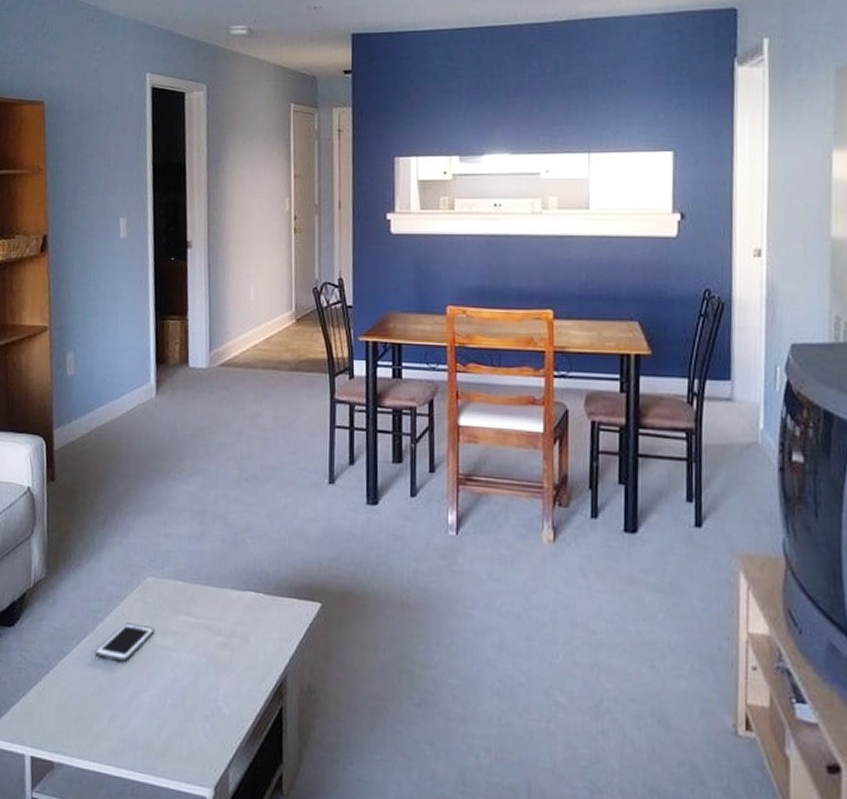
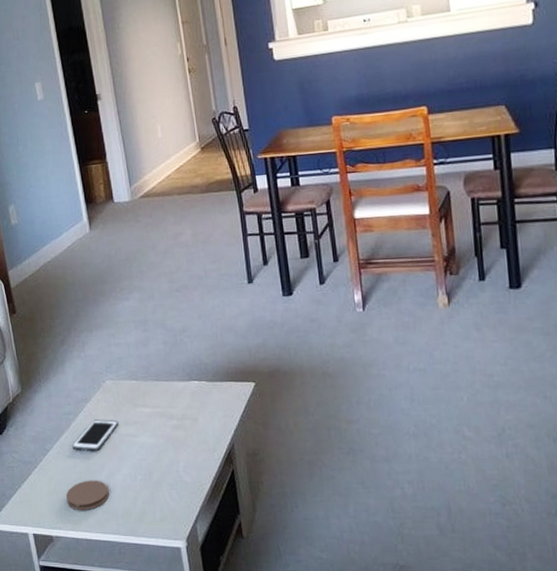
coaster: none [77,697,131,735] -> present [65,480,109,510]

